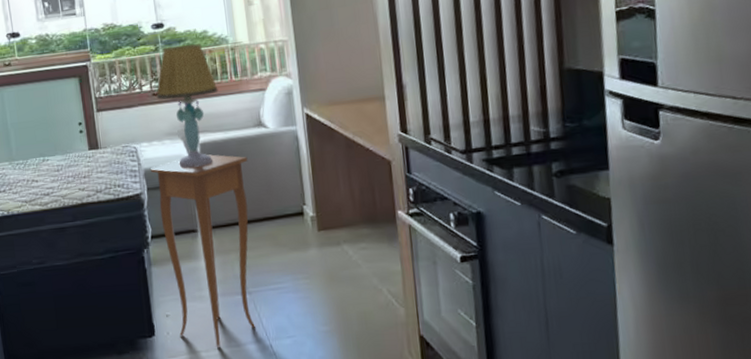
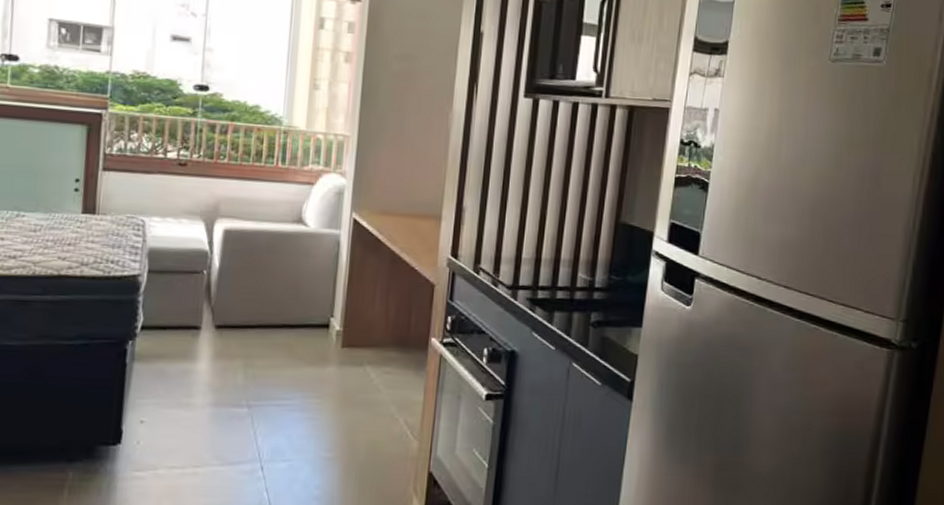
side table: present [150,154,255,347] -> none [153,244,278,464]
table lamp: present [156,44,218,168] -> none [182,113,260,256]

